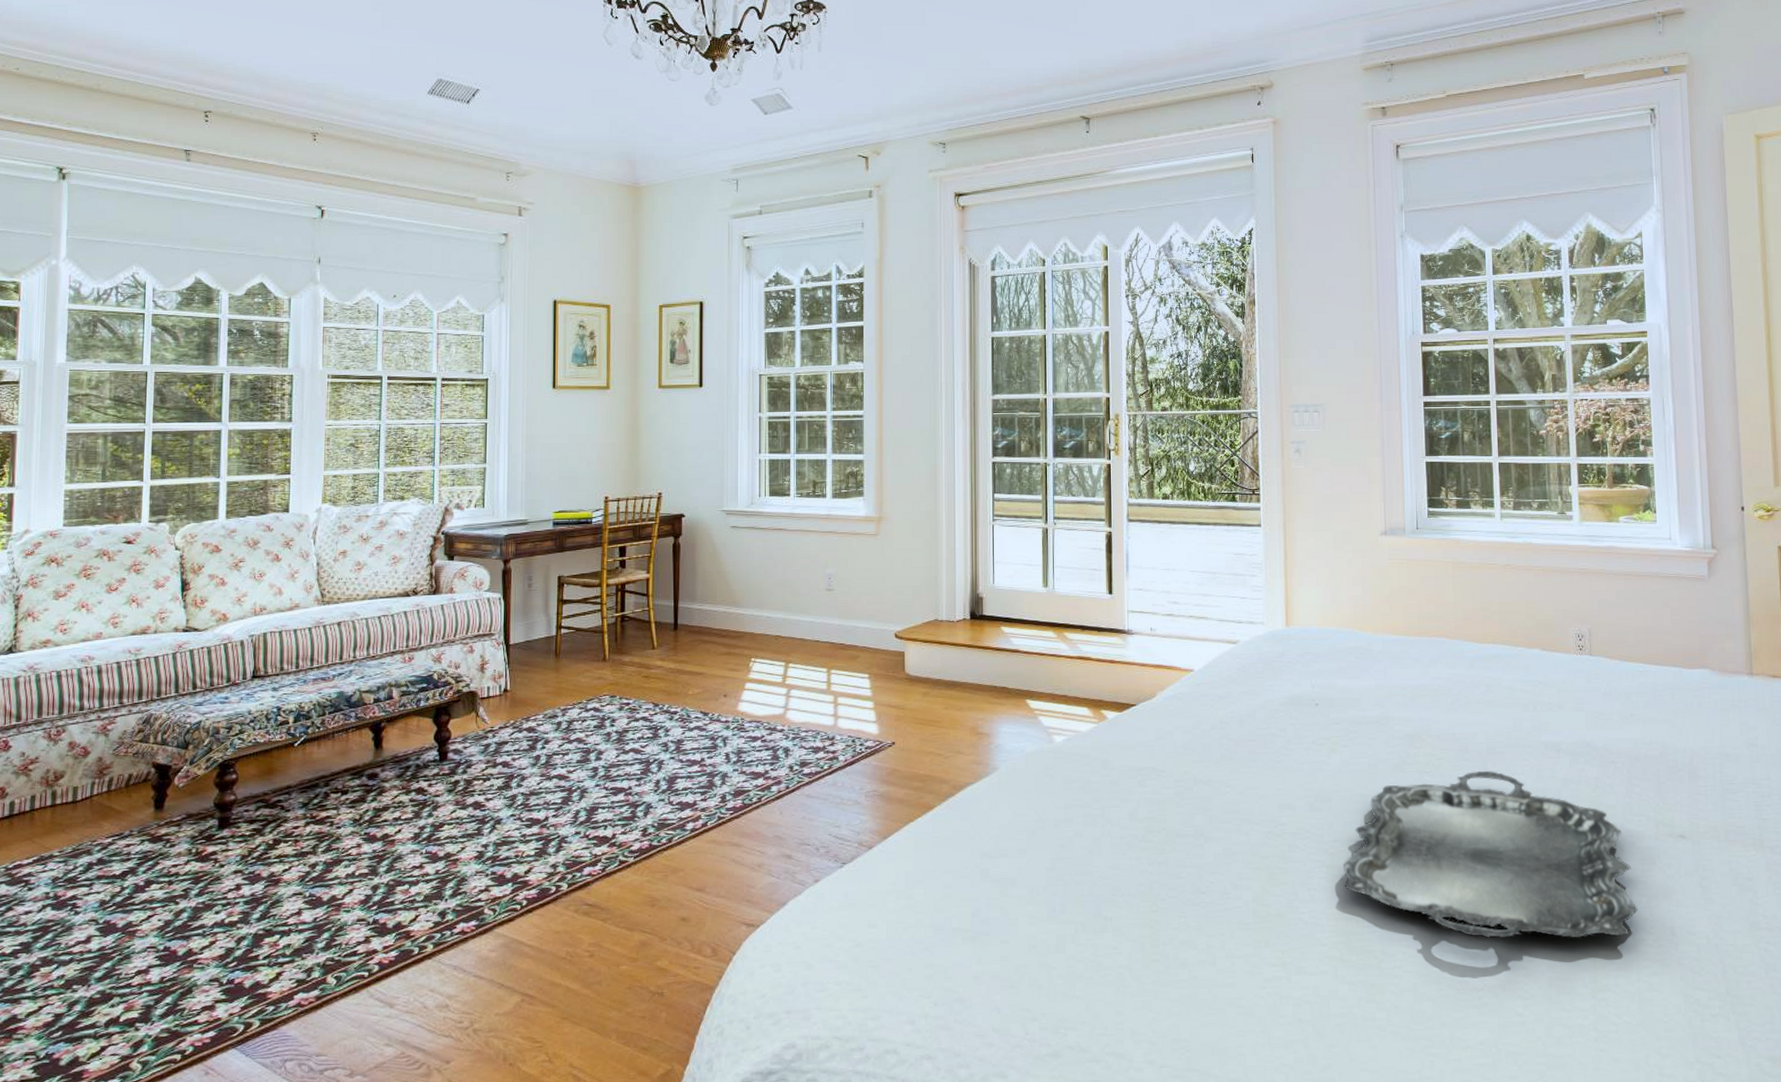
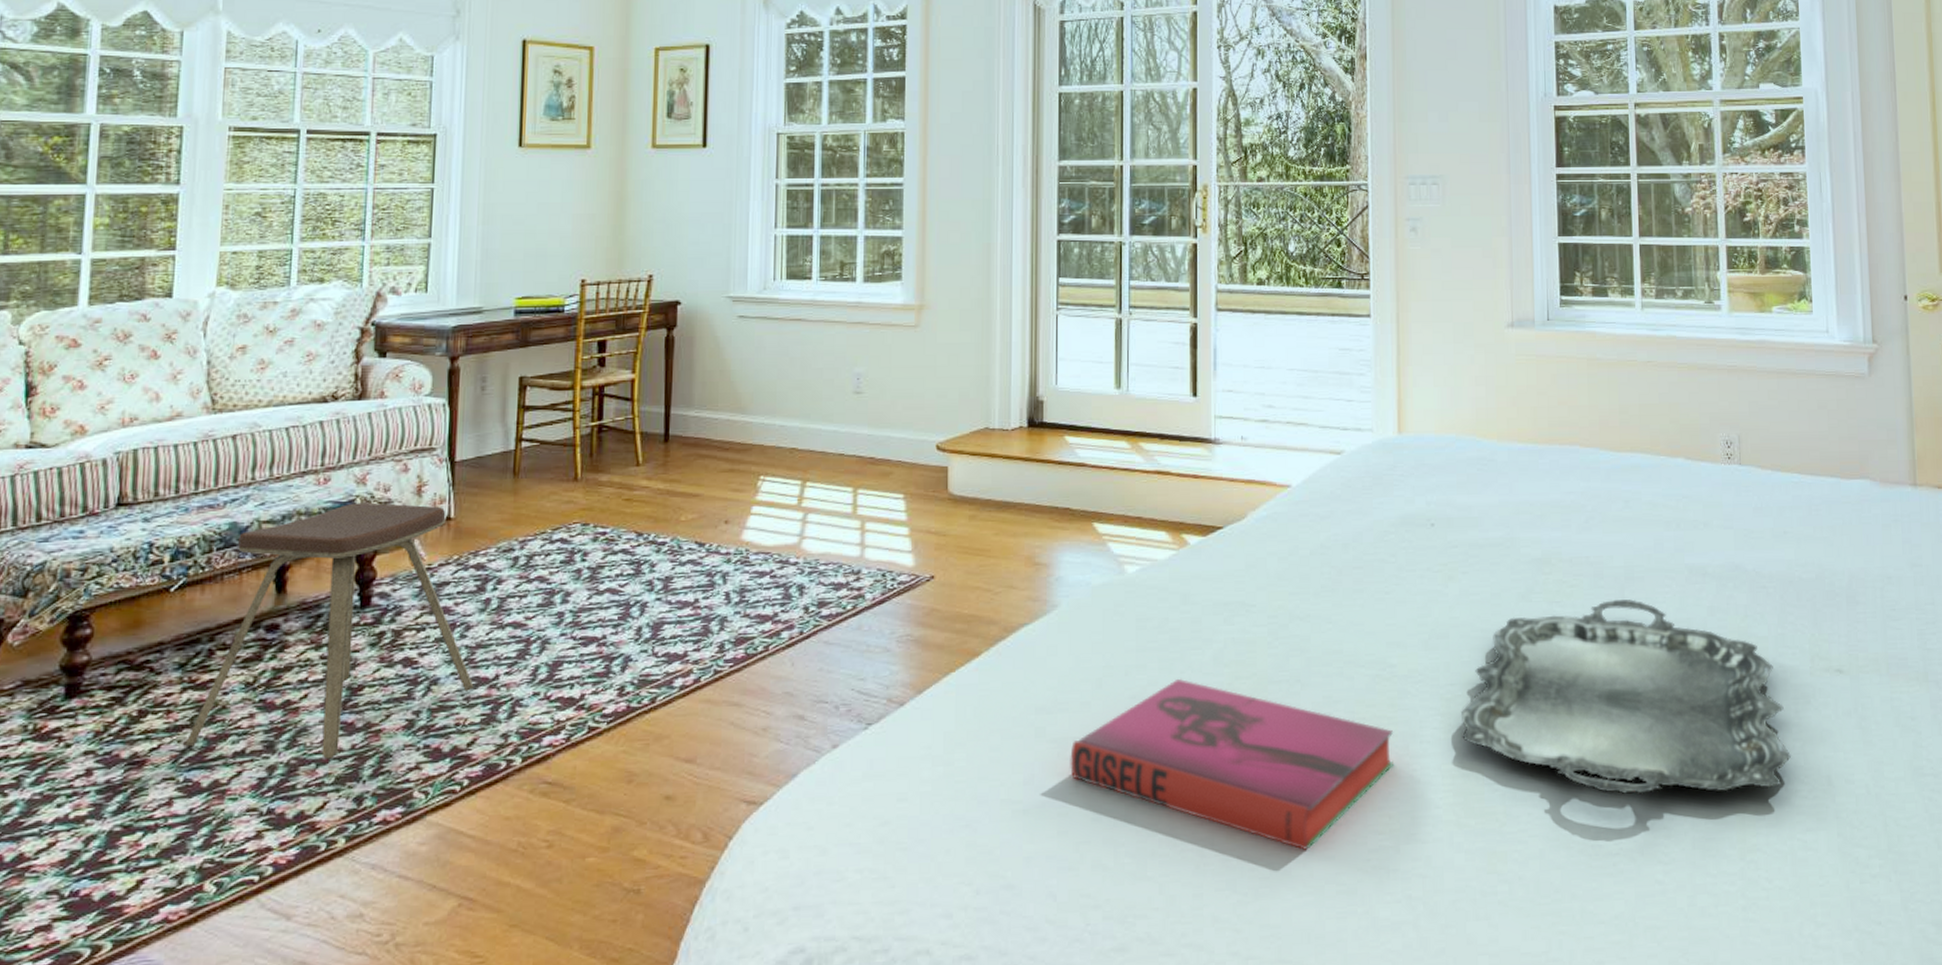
music stool: none [309,677,529,881] -> present [185,502,474,759]
hardback book: none [1010,831,1286,979] -> present [1070,678,1395,851]

